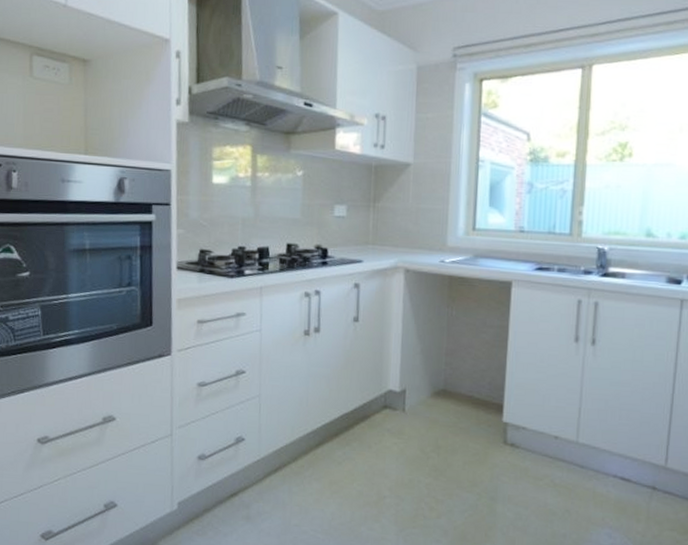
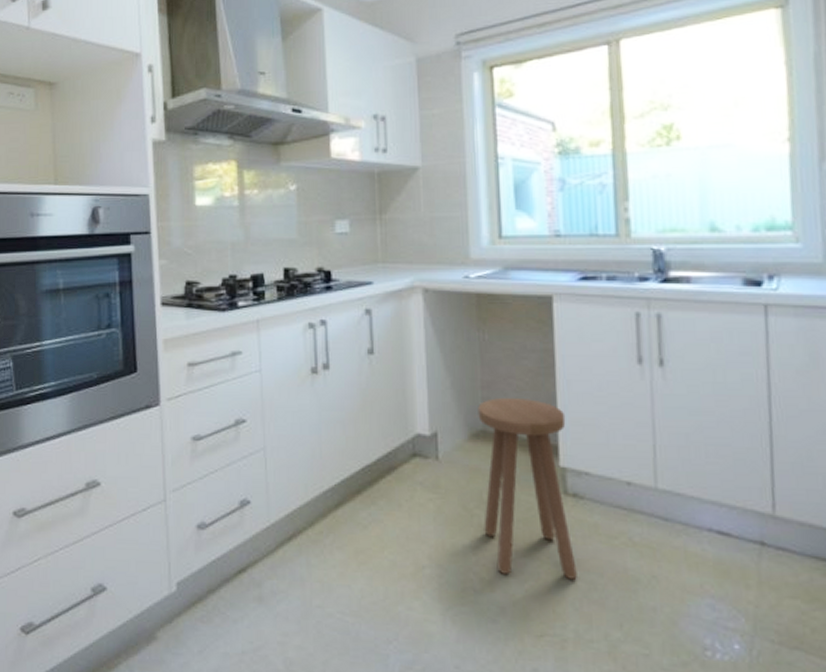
stool: none [436,364,512,511] -> present [478,398,577,580]

